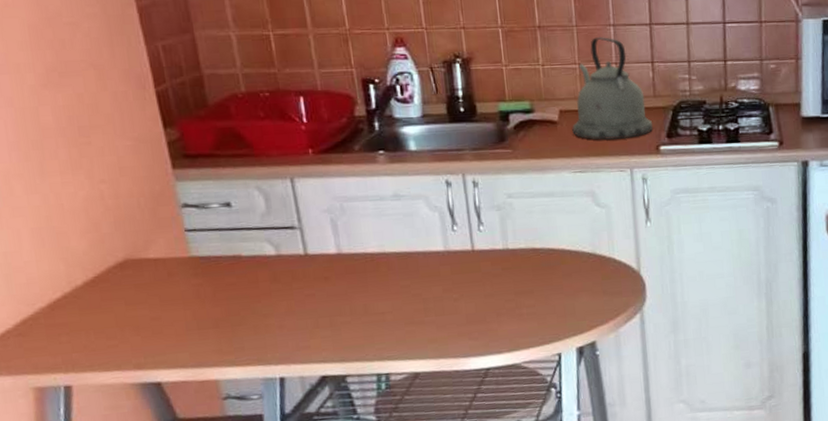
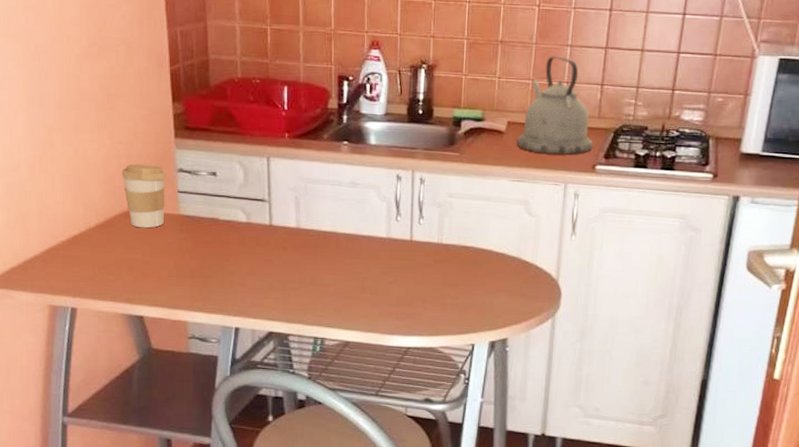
coffee cup: none [109,203,173,279] -> present [121,163,167,228]

